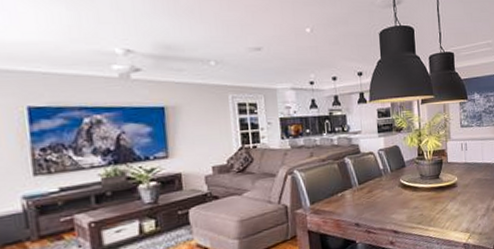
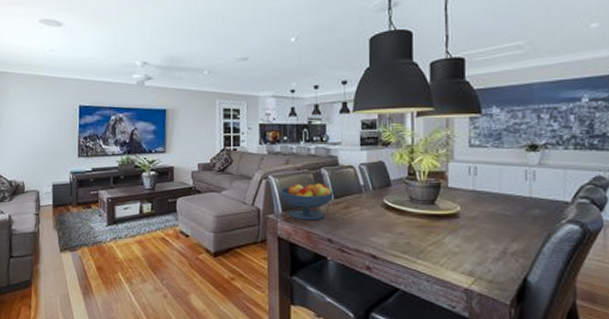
fruit bowl: none [306,171,358,210] -> present [280,183,334,221]

